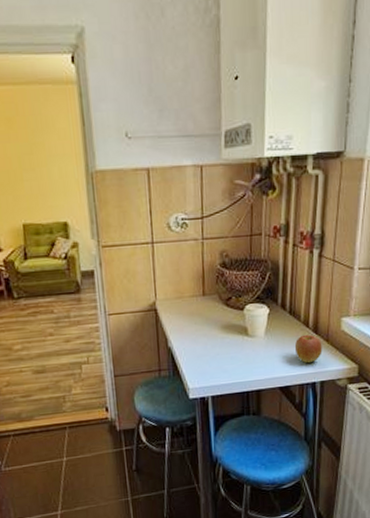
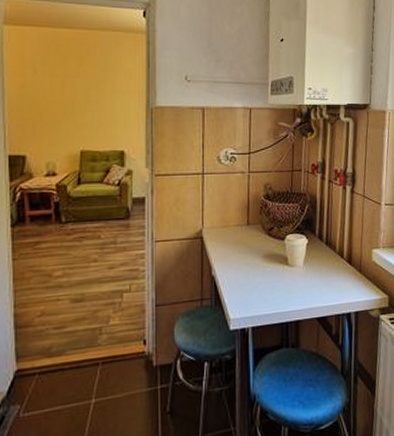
apple: present [294,334,323,364] -> none [330,264,356,294]

